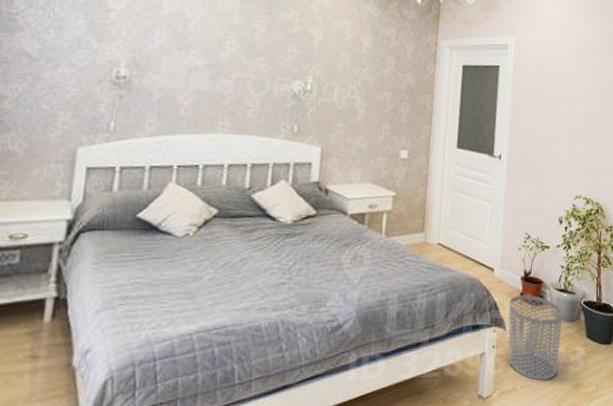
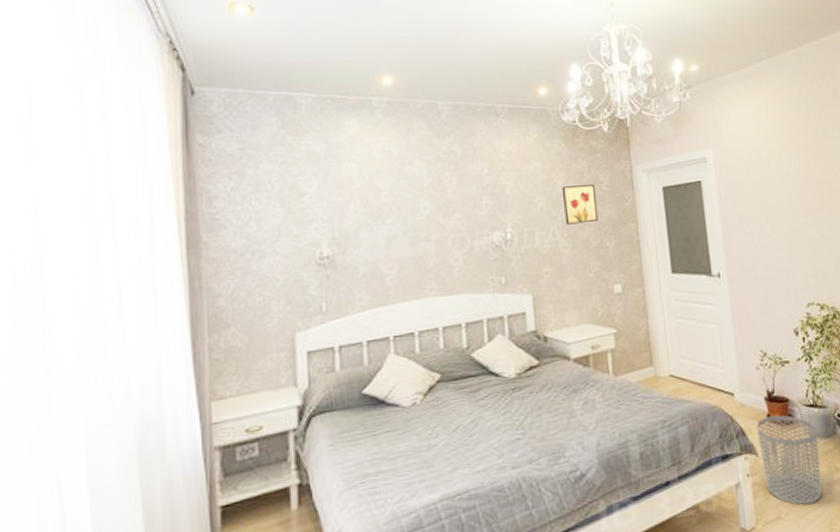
wall art: none [365,48,400,88] -> present [561,183,599,225]

